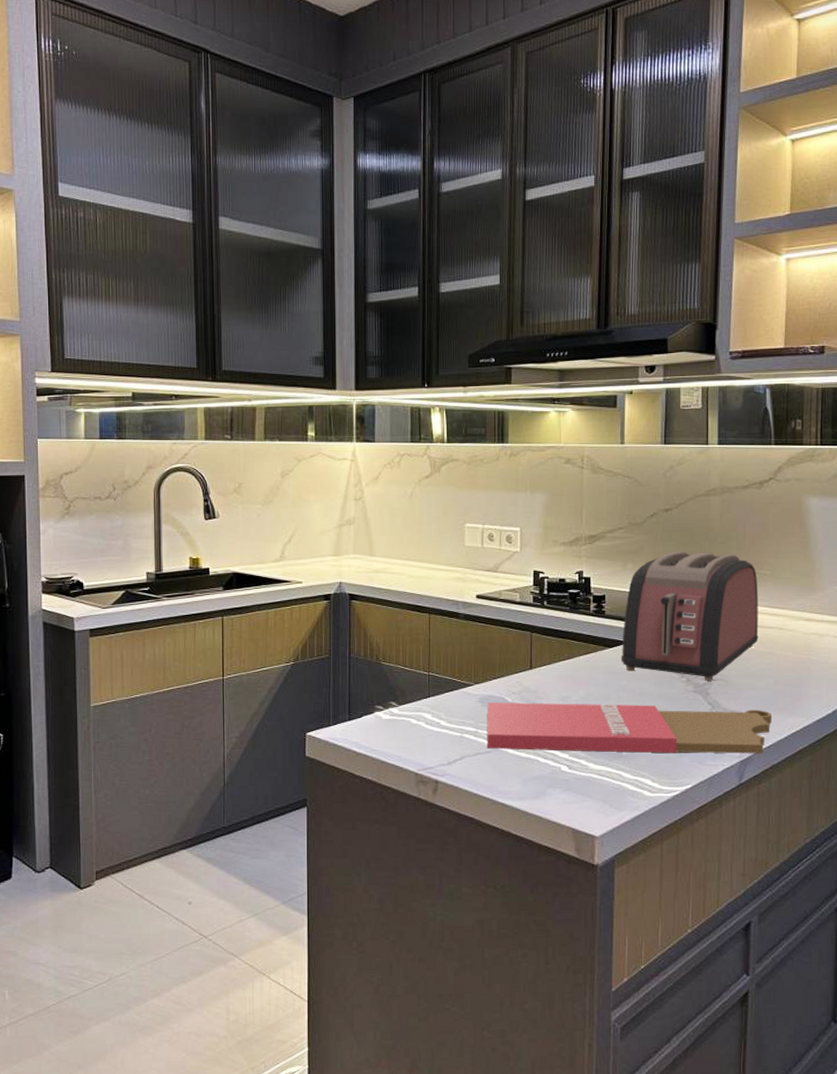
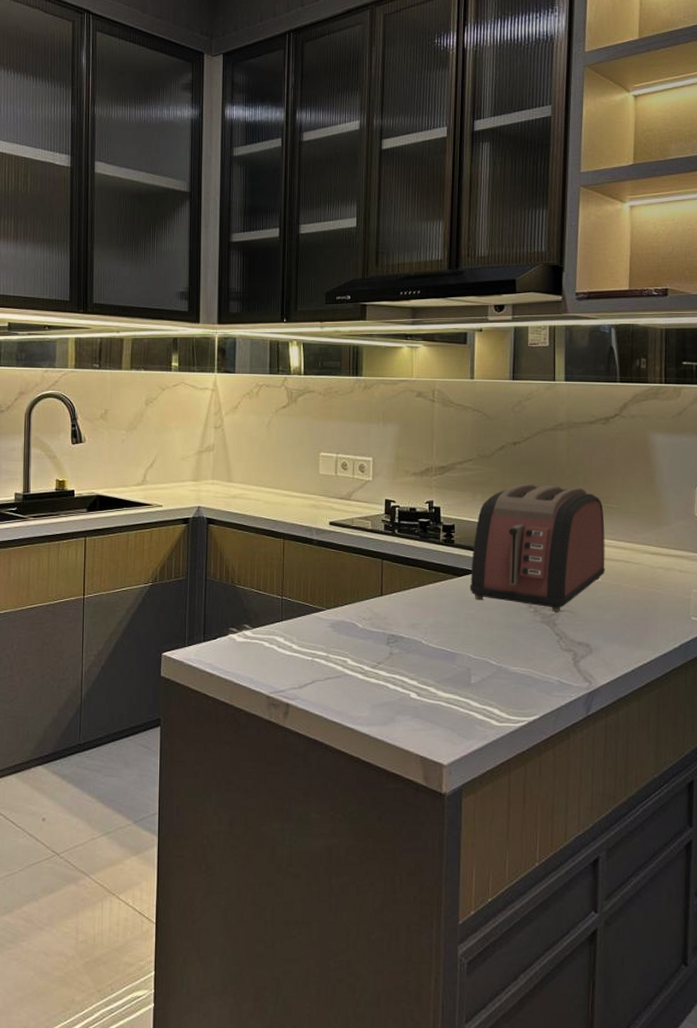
cutting board: present [486,702,772,754] -> none [337,627,619,686]

